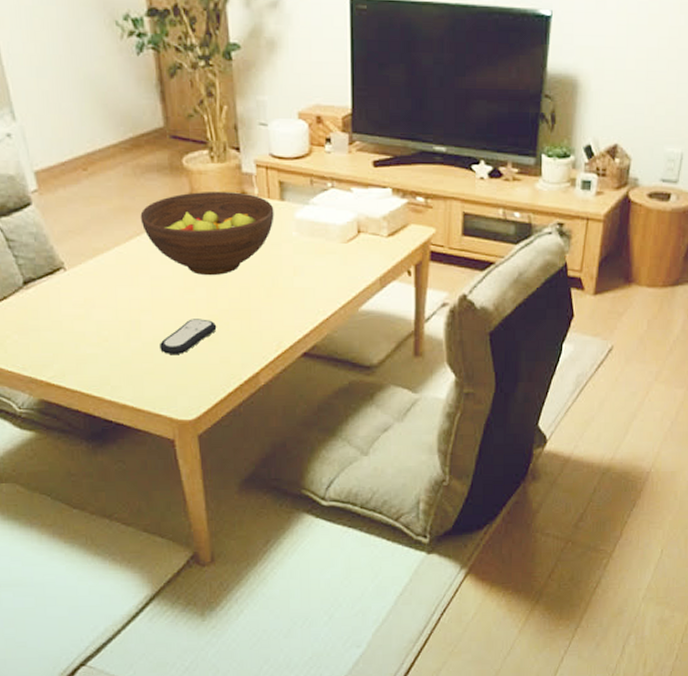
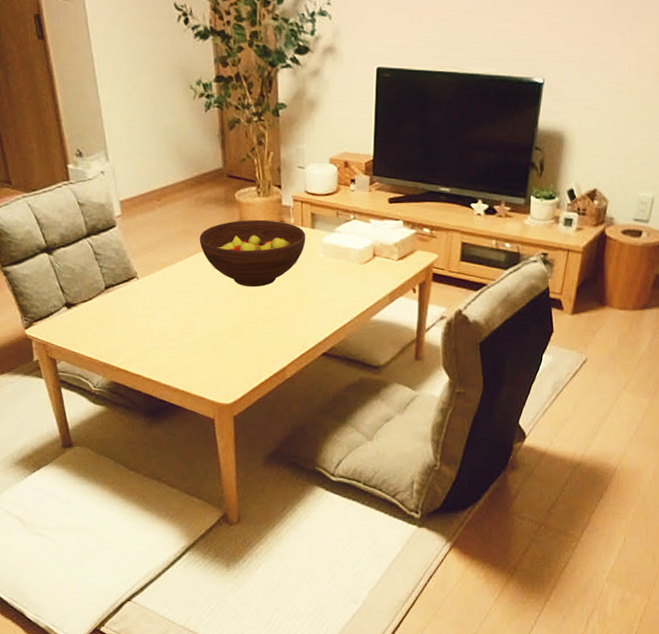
remote control: present [160,319,217,355] -> none [208,321,254,350]

